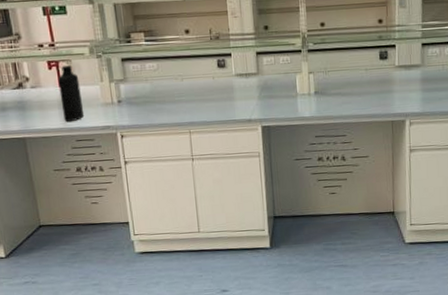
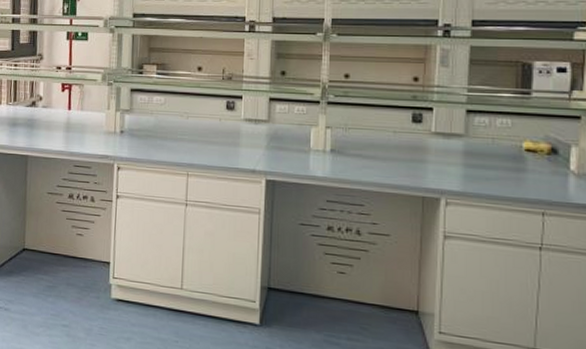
bottle: present [58,65,85,123] -> none [66,90,88,147]

